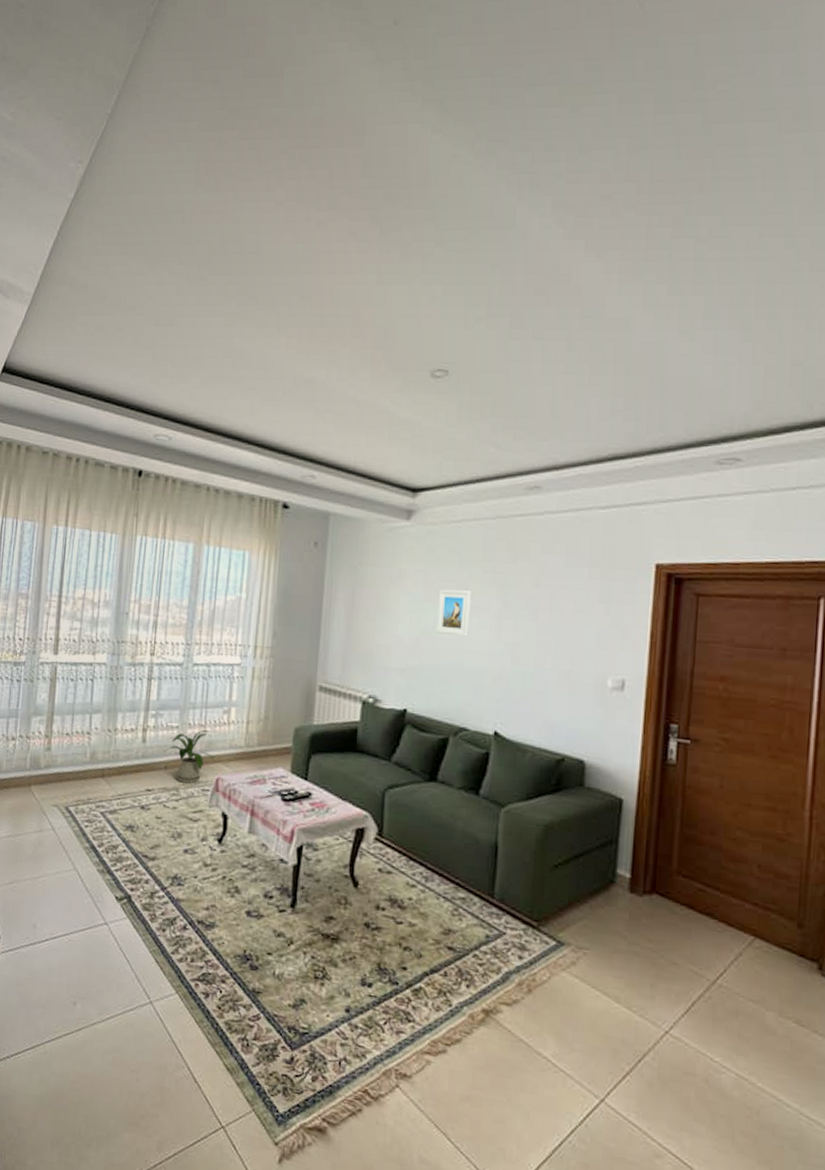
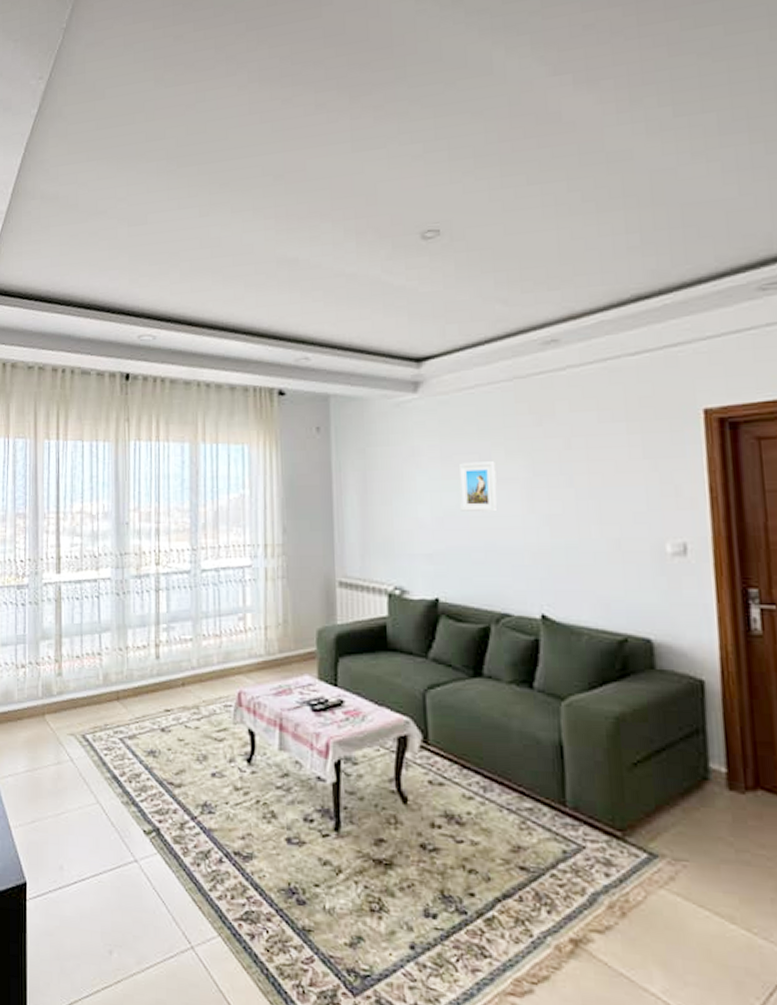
house plant: present [163,729,216,784] -> none [178,639,236,700]

